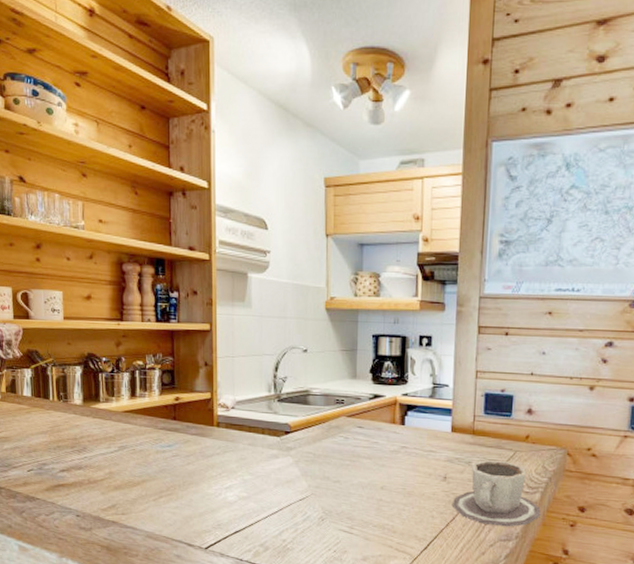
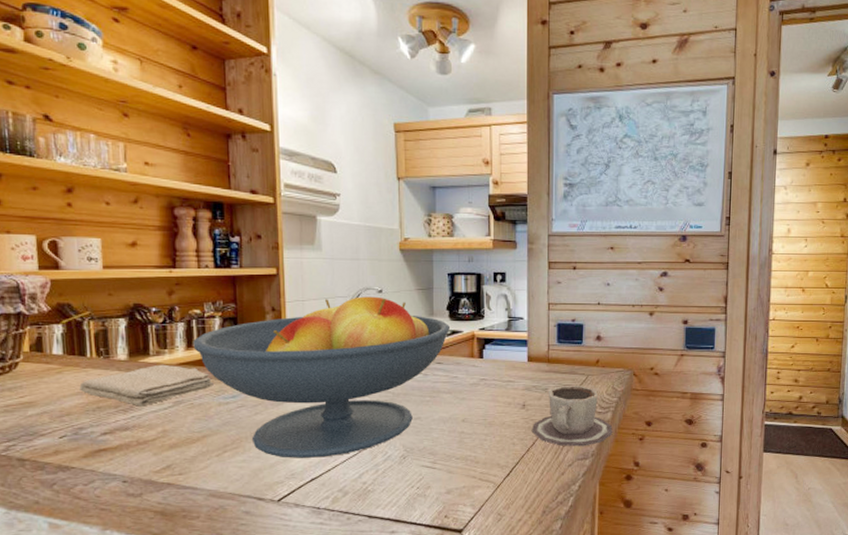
washcloth: none [44,410,153,449] -> present [79,364,214,407]
fruit bowl: none [136,355,373,512] -> present [193,296,451,458]

